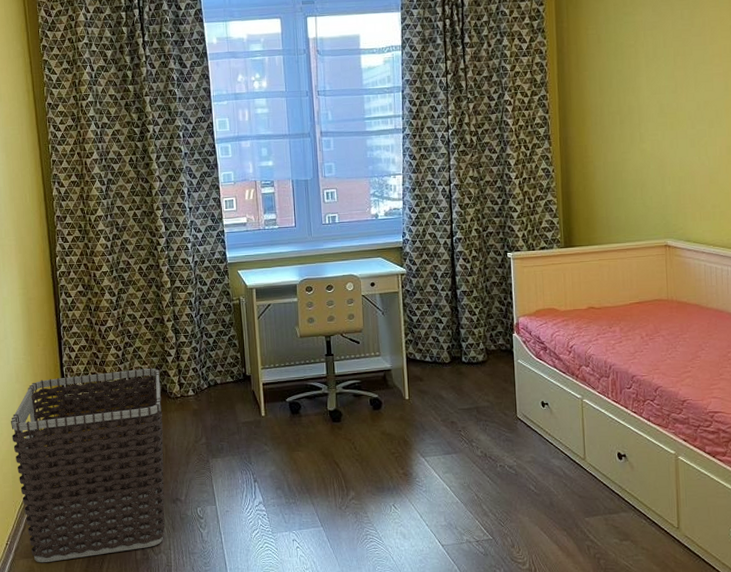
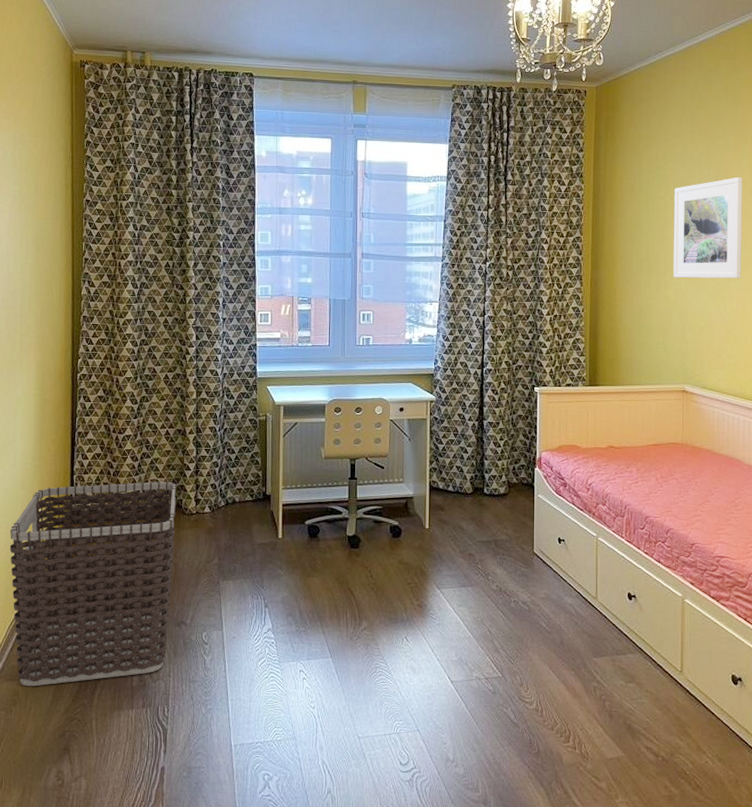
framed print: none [645,15,724,128] -> present [673,176,743,279]

